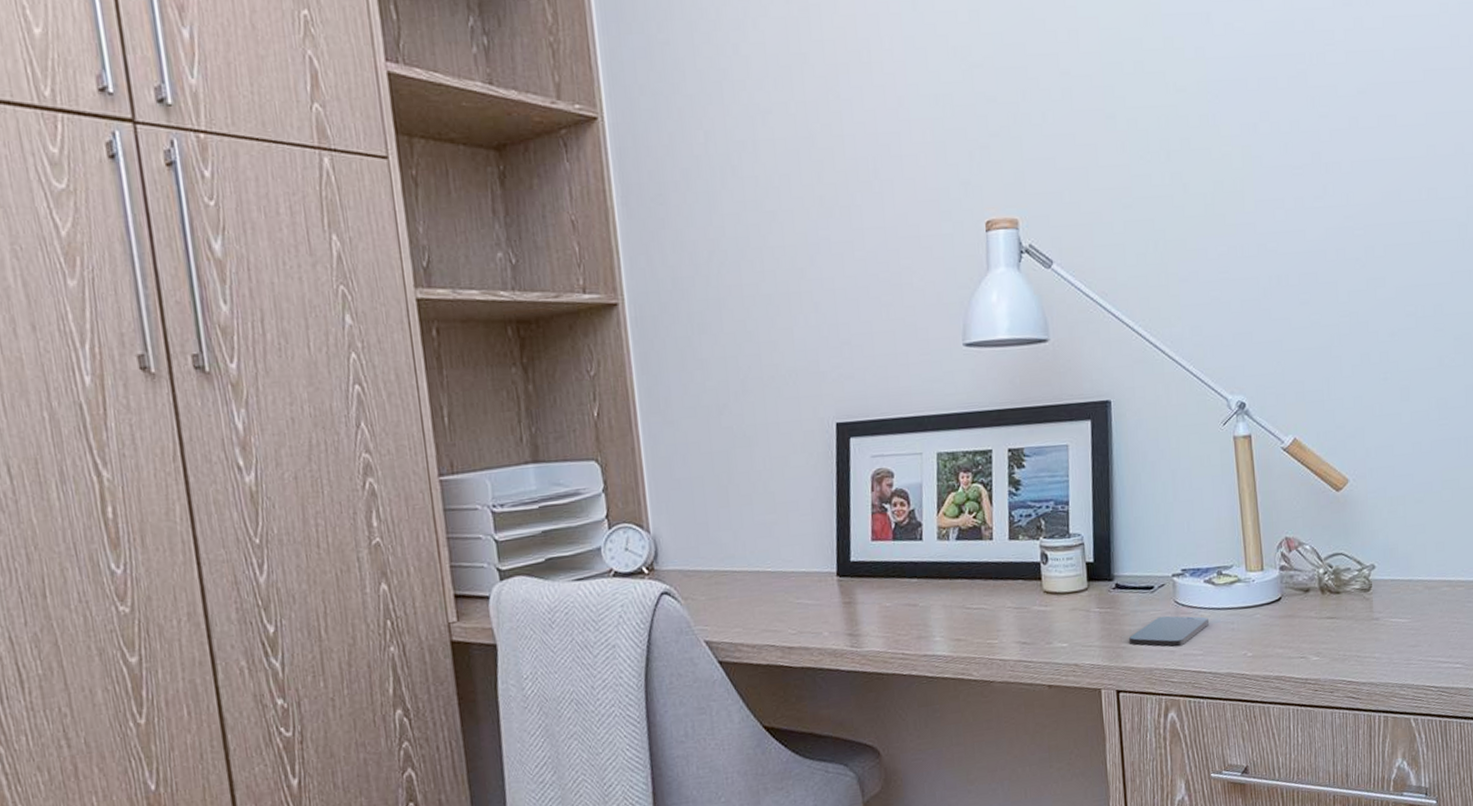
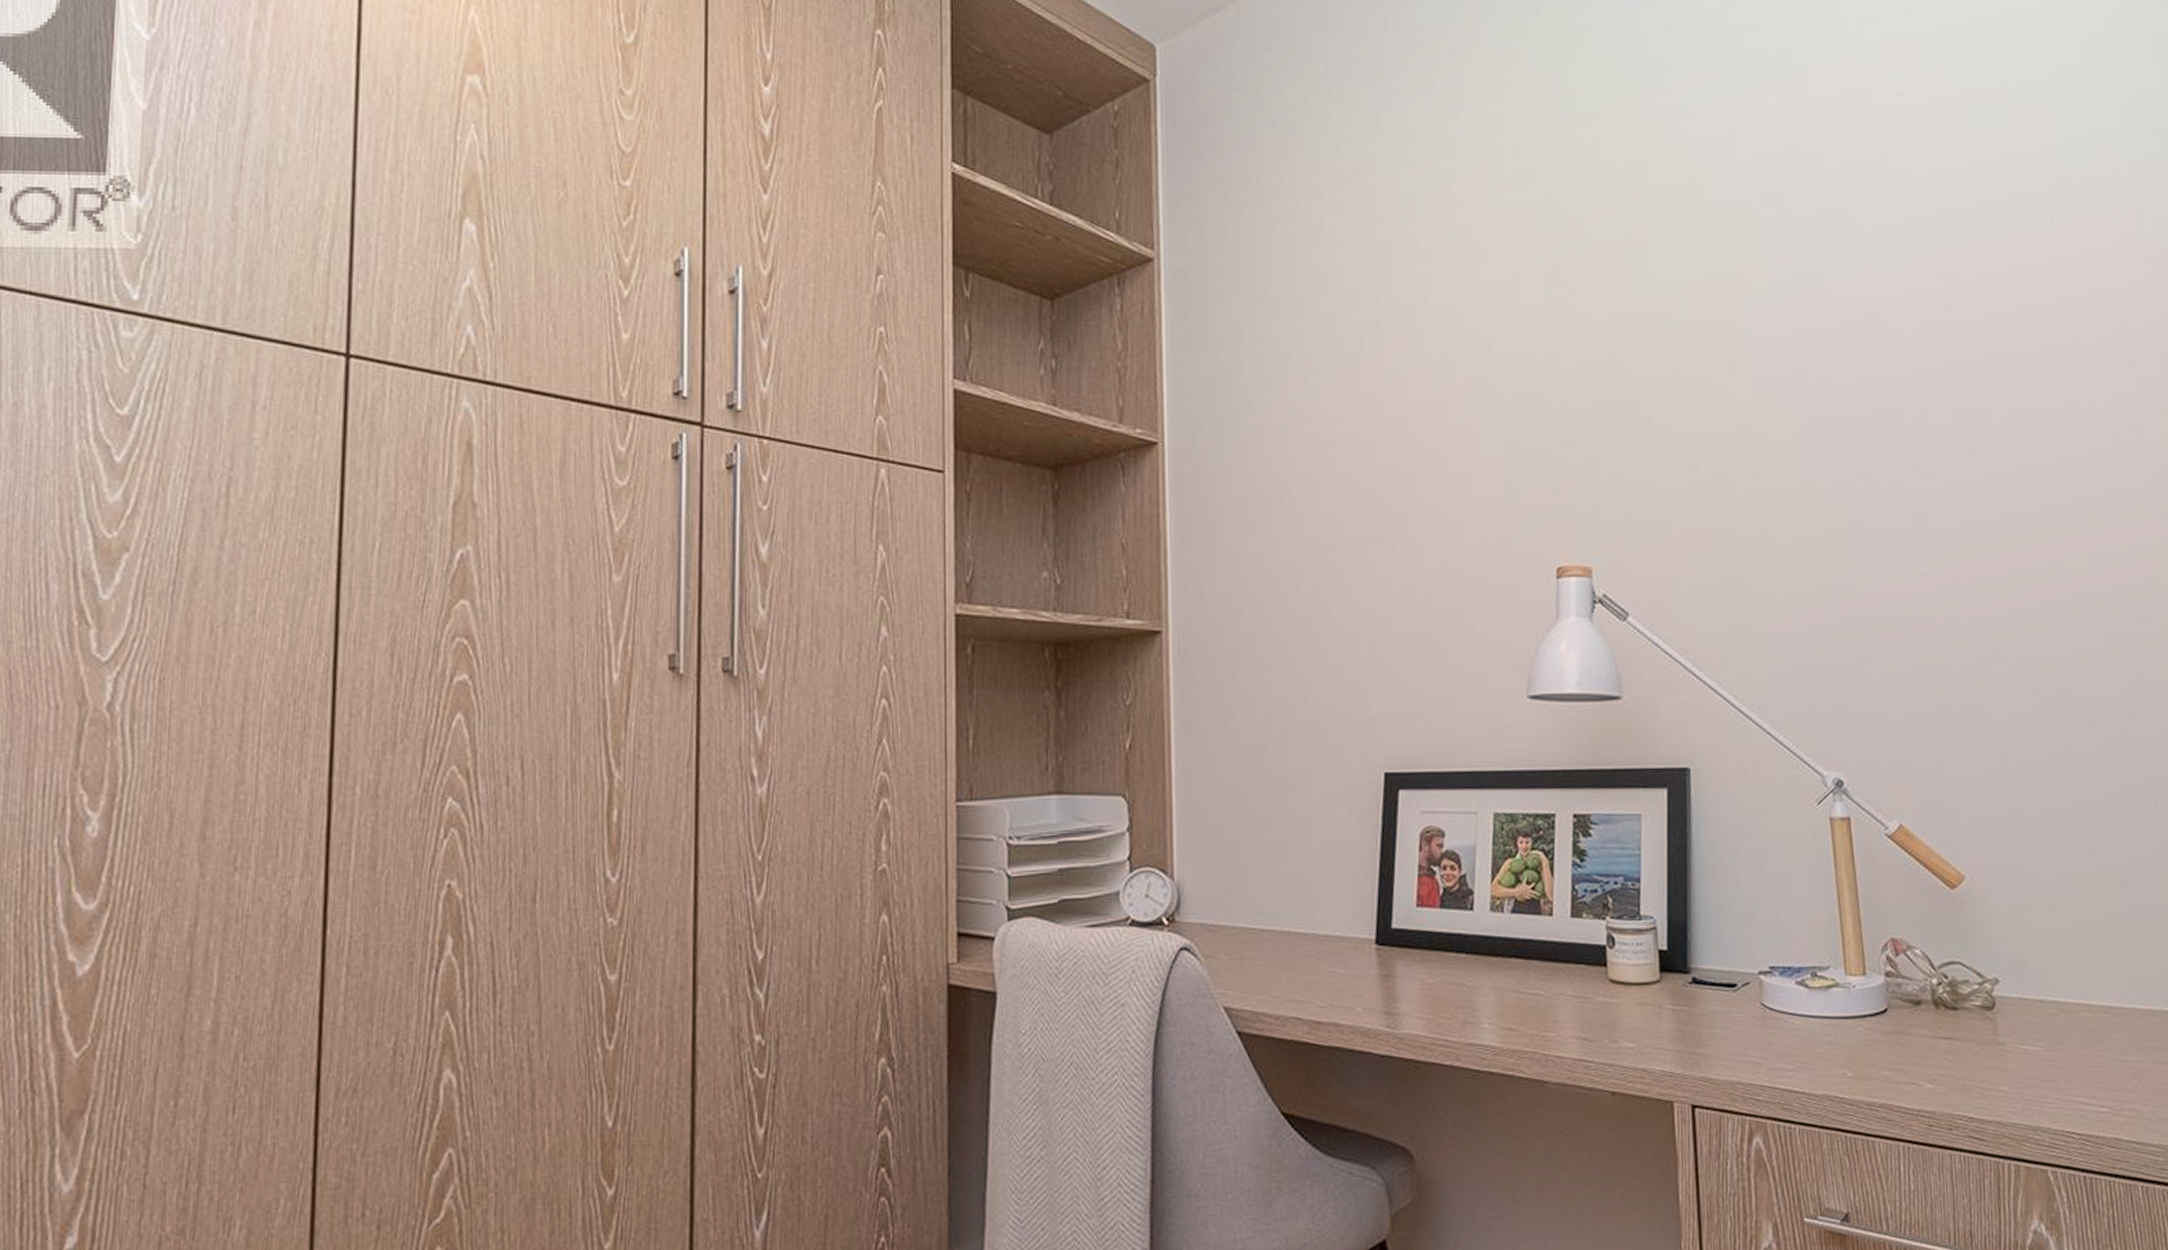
smartphone: present [1128,615,1210,647] -> none [1706,1020,1803,1059]

